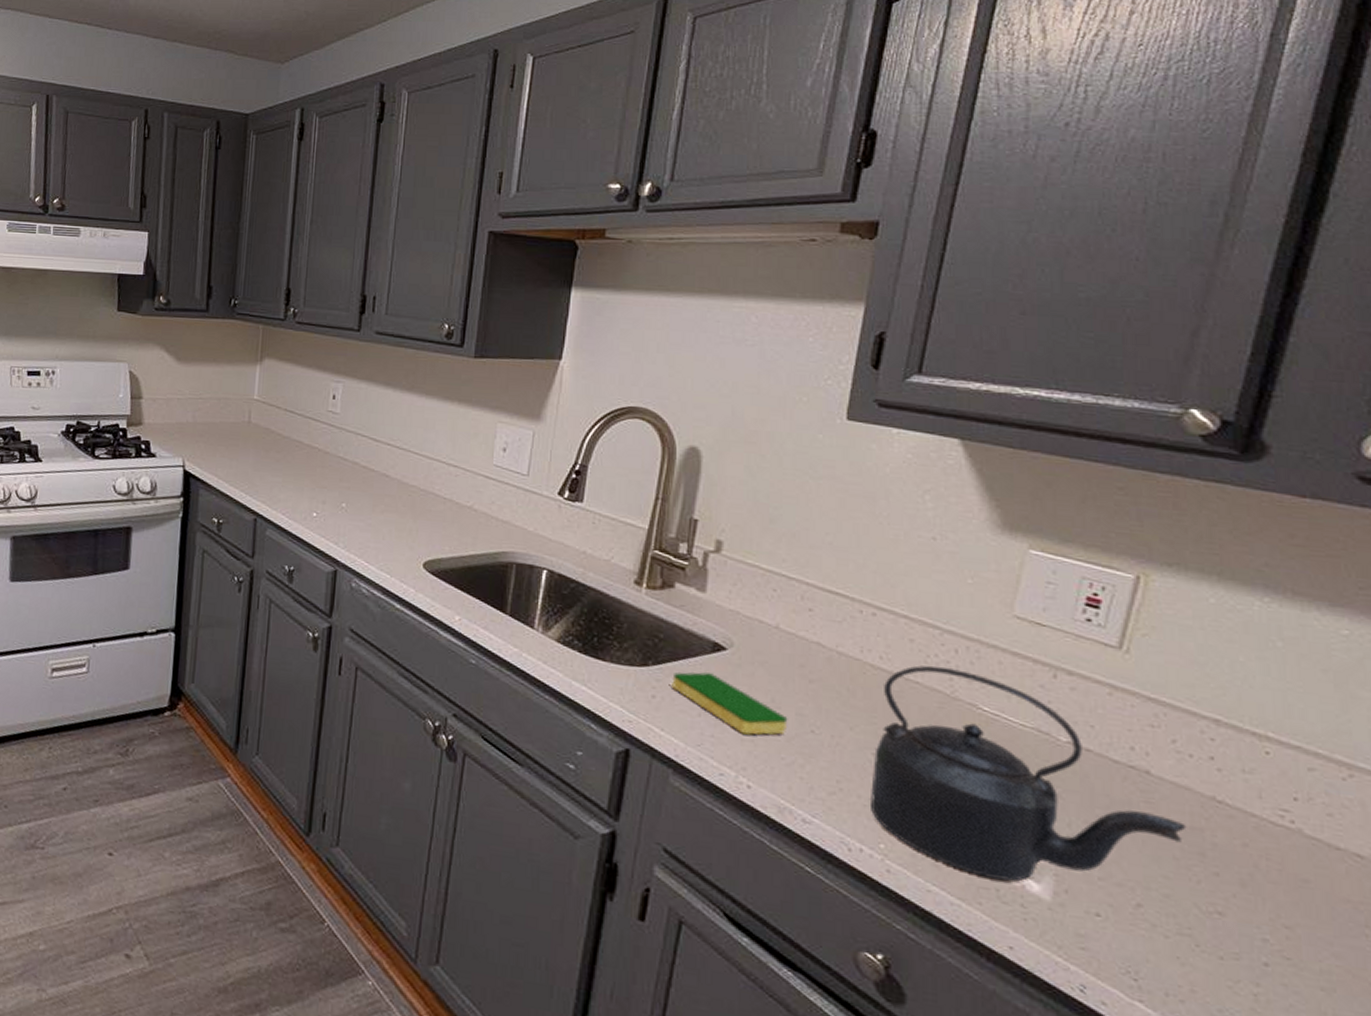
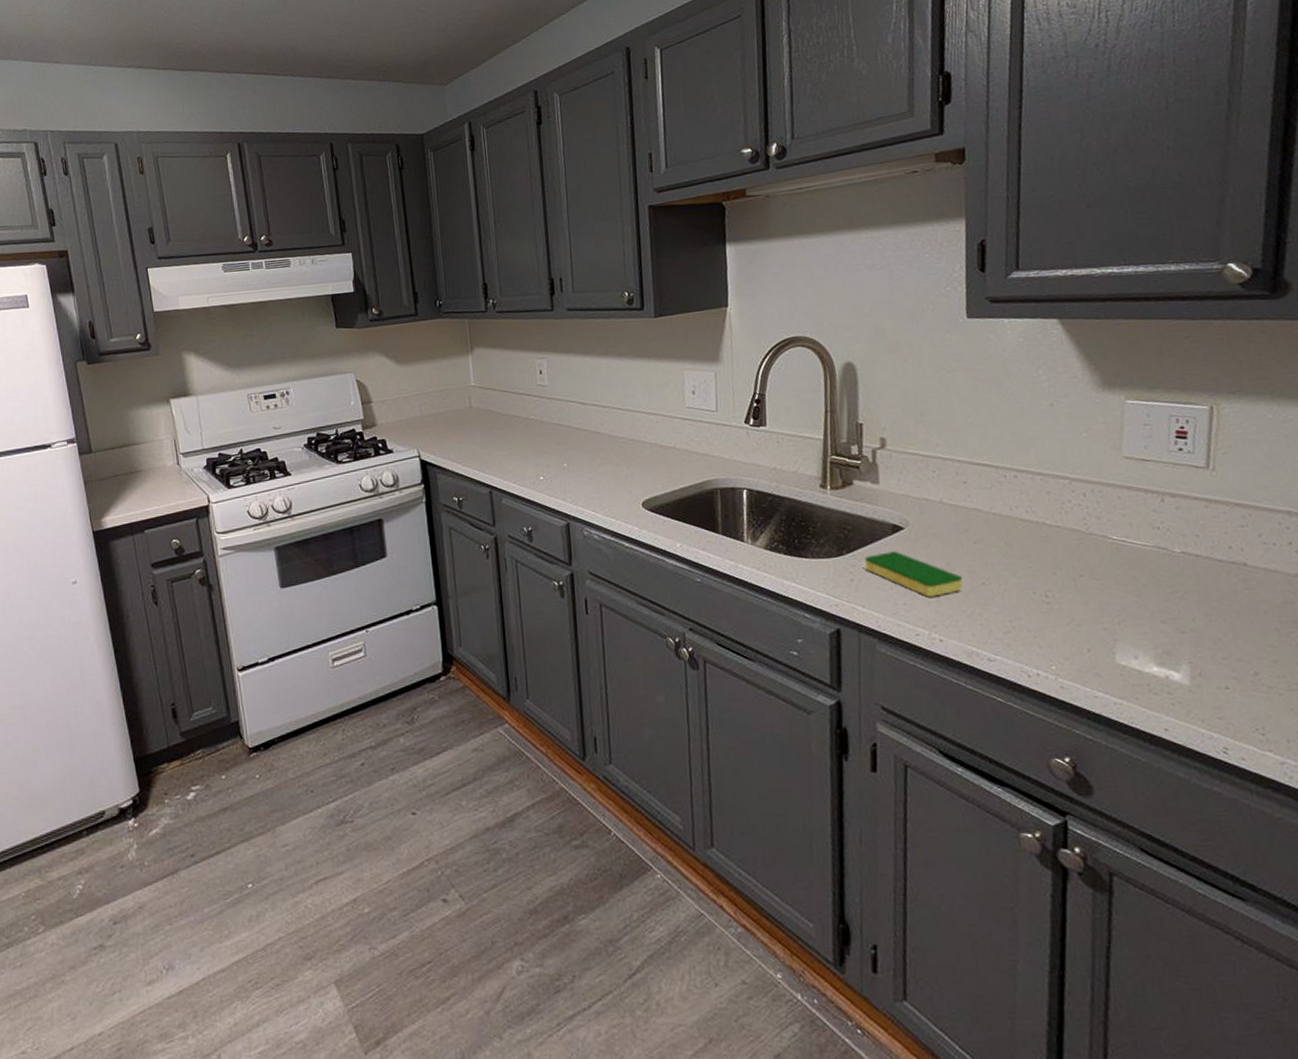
kettle: present [871,665,1187,882] -> none [1033,509,1281,676]

